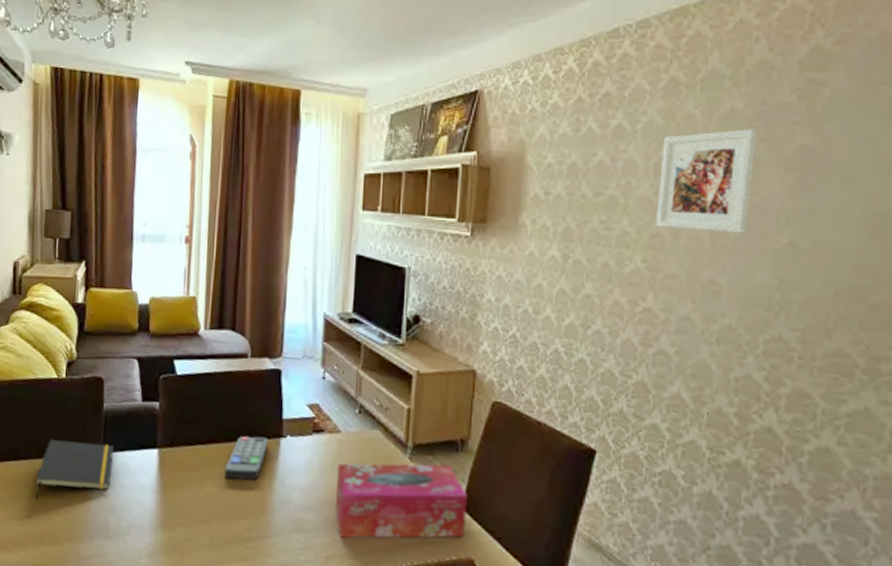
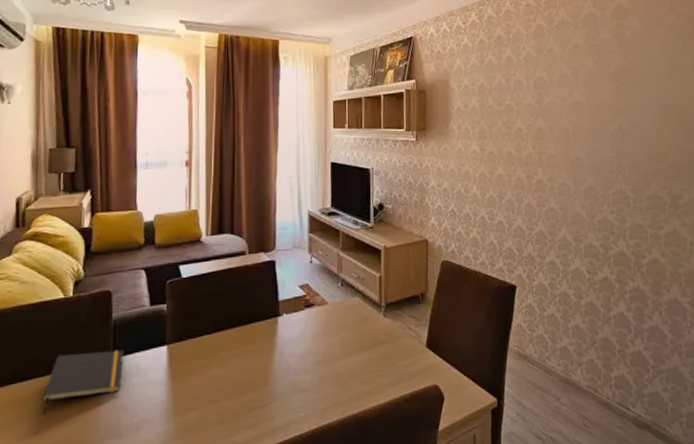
remote control: present [224,436,269,481] -> none [229,318,268,360]
tissue box: present [335,463,467,539] -> none [326,314,430,391]
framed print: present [656,129,758,234] -> none [537,56,594,125]

